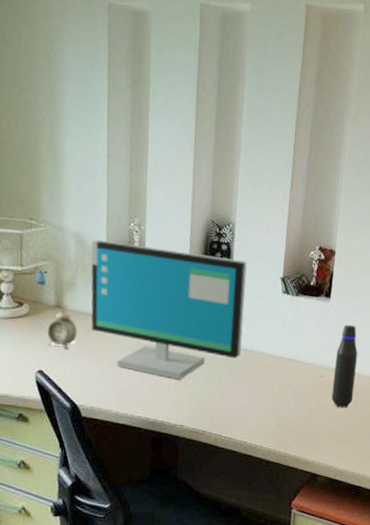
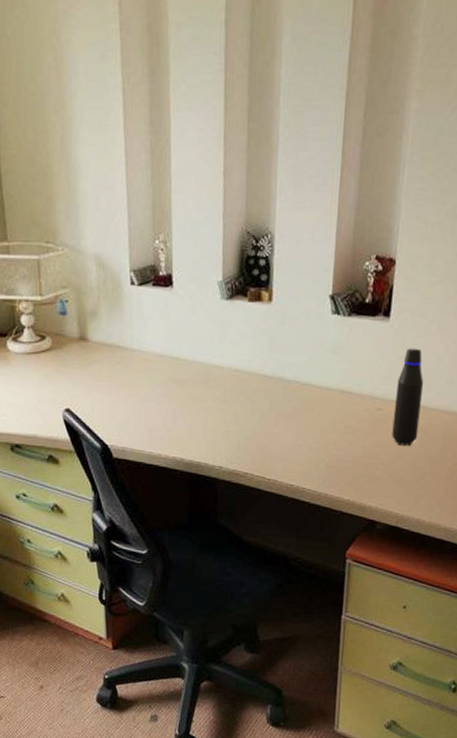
alarm clock: present [47,305,78,349] -> none [72,337,104,385]
computer monitor: present [91,240,247,380] -> none [113,261,289,417]

